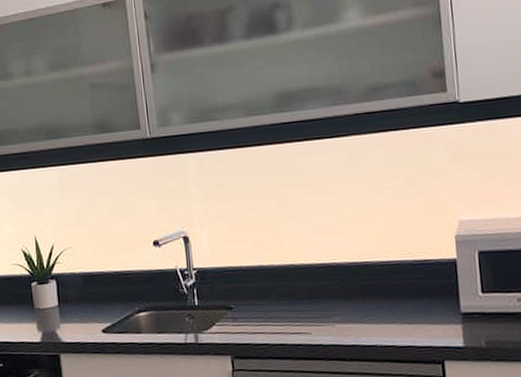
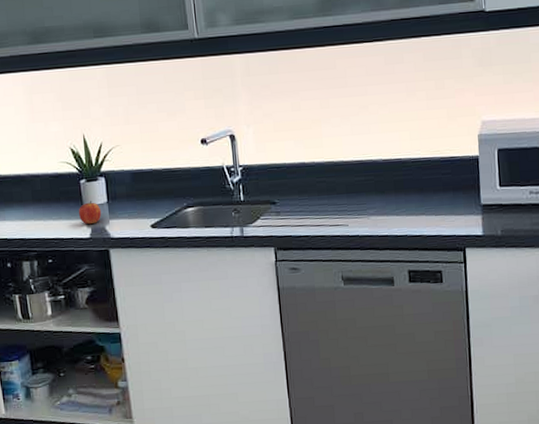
fruit: none [29,304,53,329] -> present [78,201,102,225]

